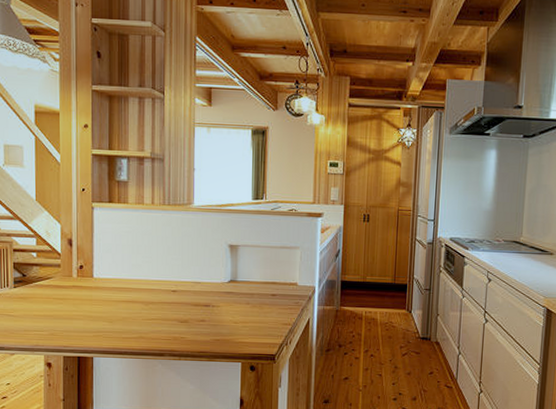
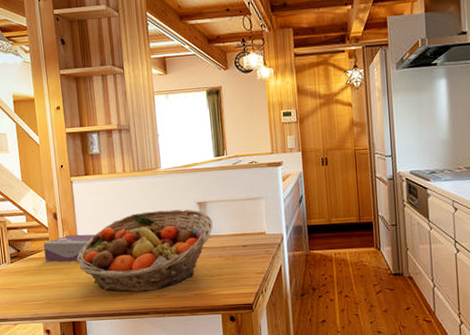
tissue box: none [54,264,113,293] -> present [43,234,95,262]
fruit basket: none [90,248,243,332] -> present [77,209,213,292]

